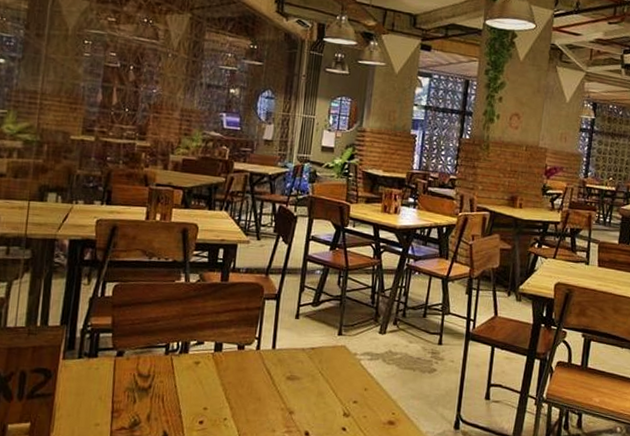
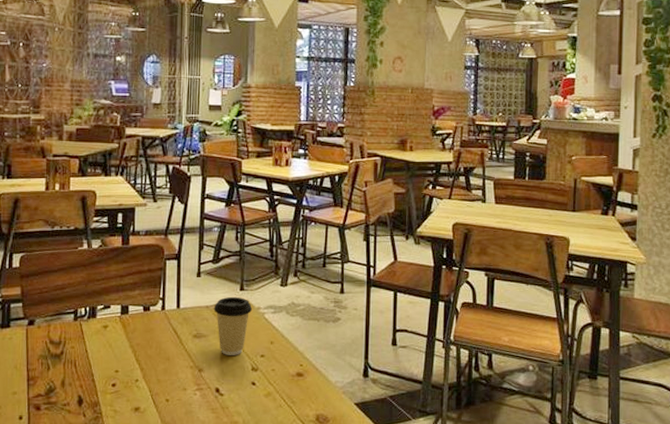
coffee cup: none [309,340,349,400] -> present [213,296,252,355]

